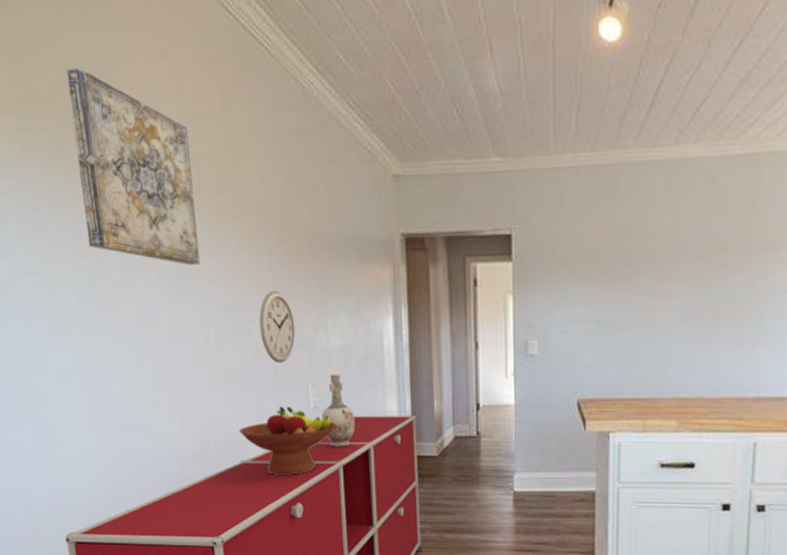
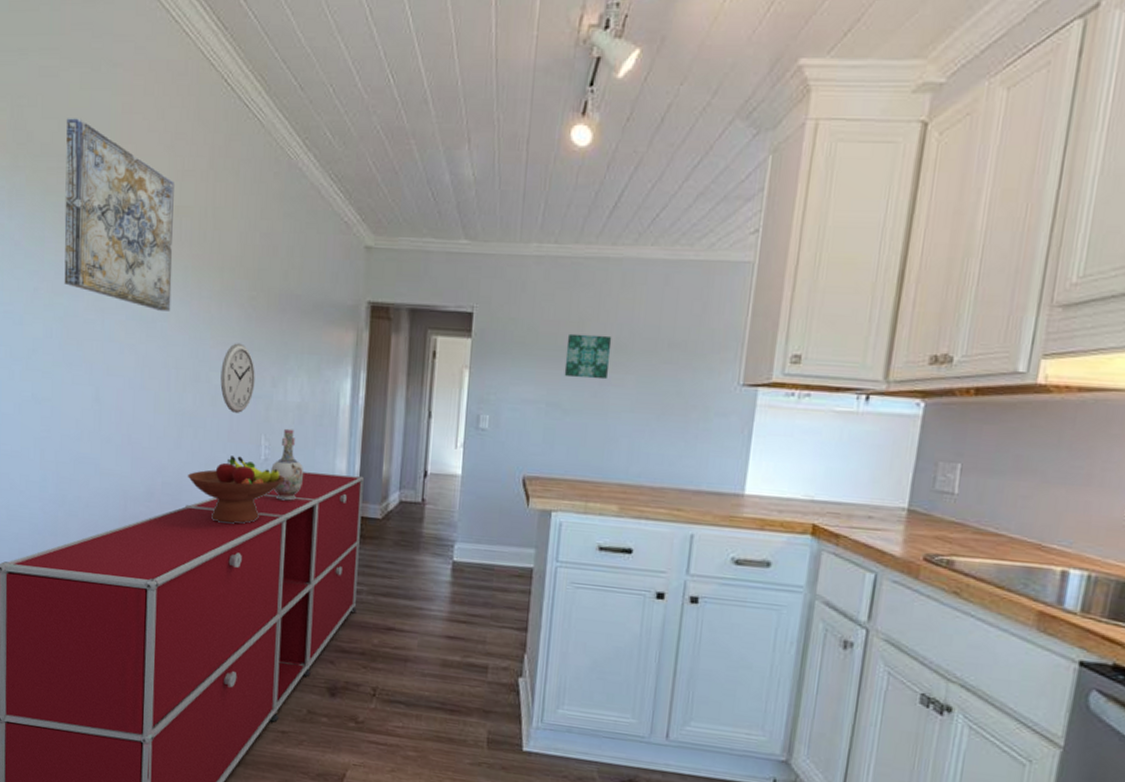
wall art: none [611,244,659,293] -> present [564,333,612,380]

